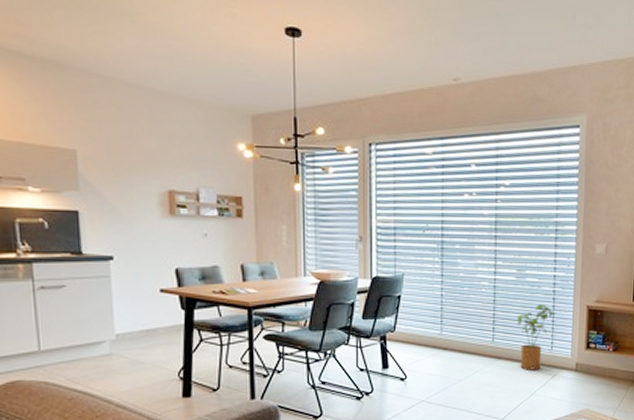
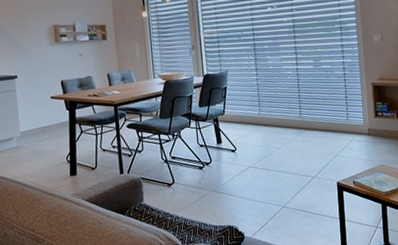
house plant: present [516,304,556,370] -> none [317,85,347,137]

